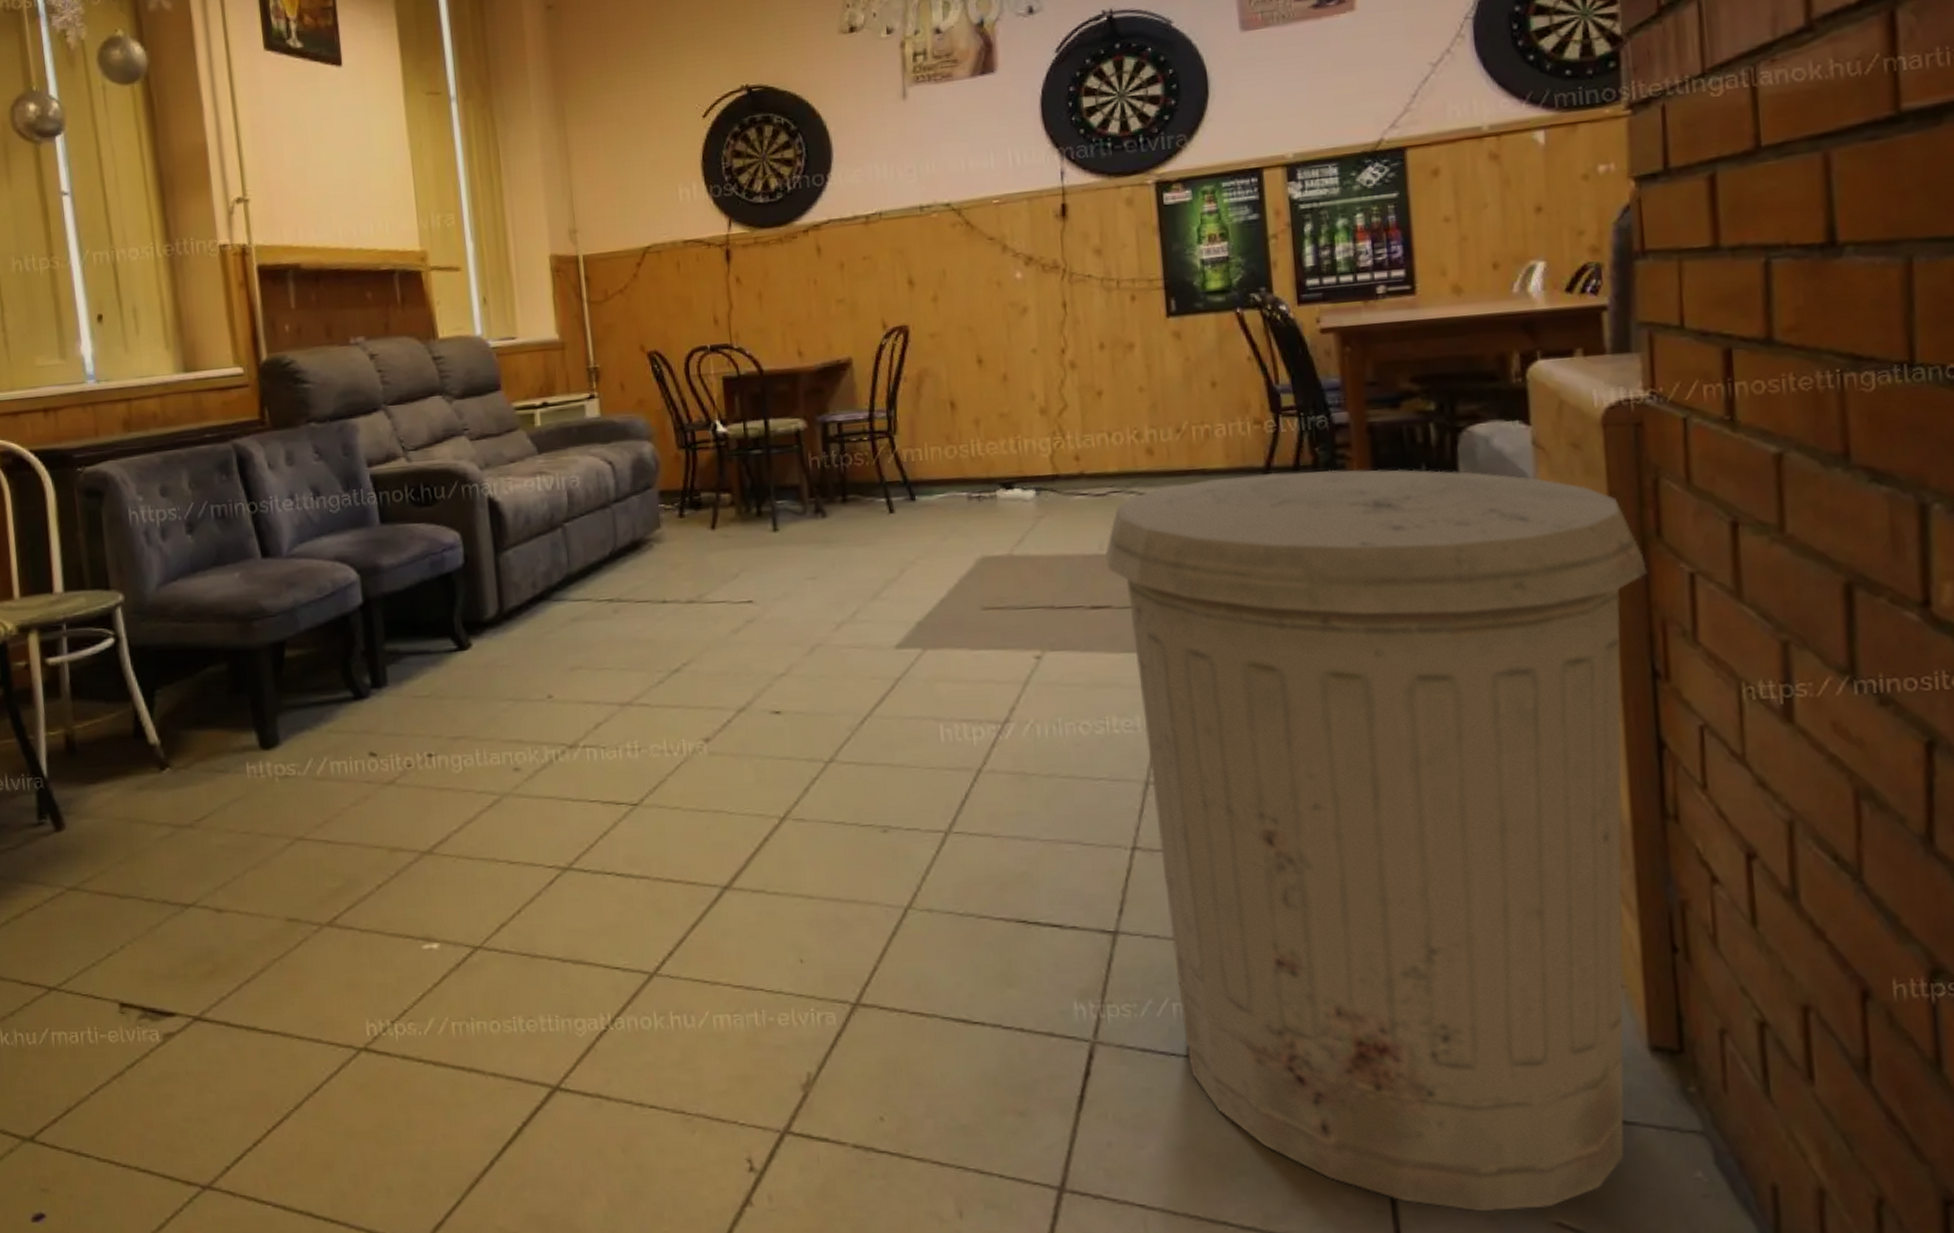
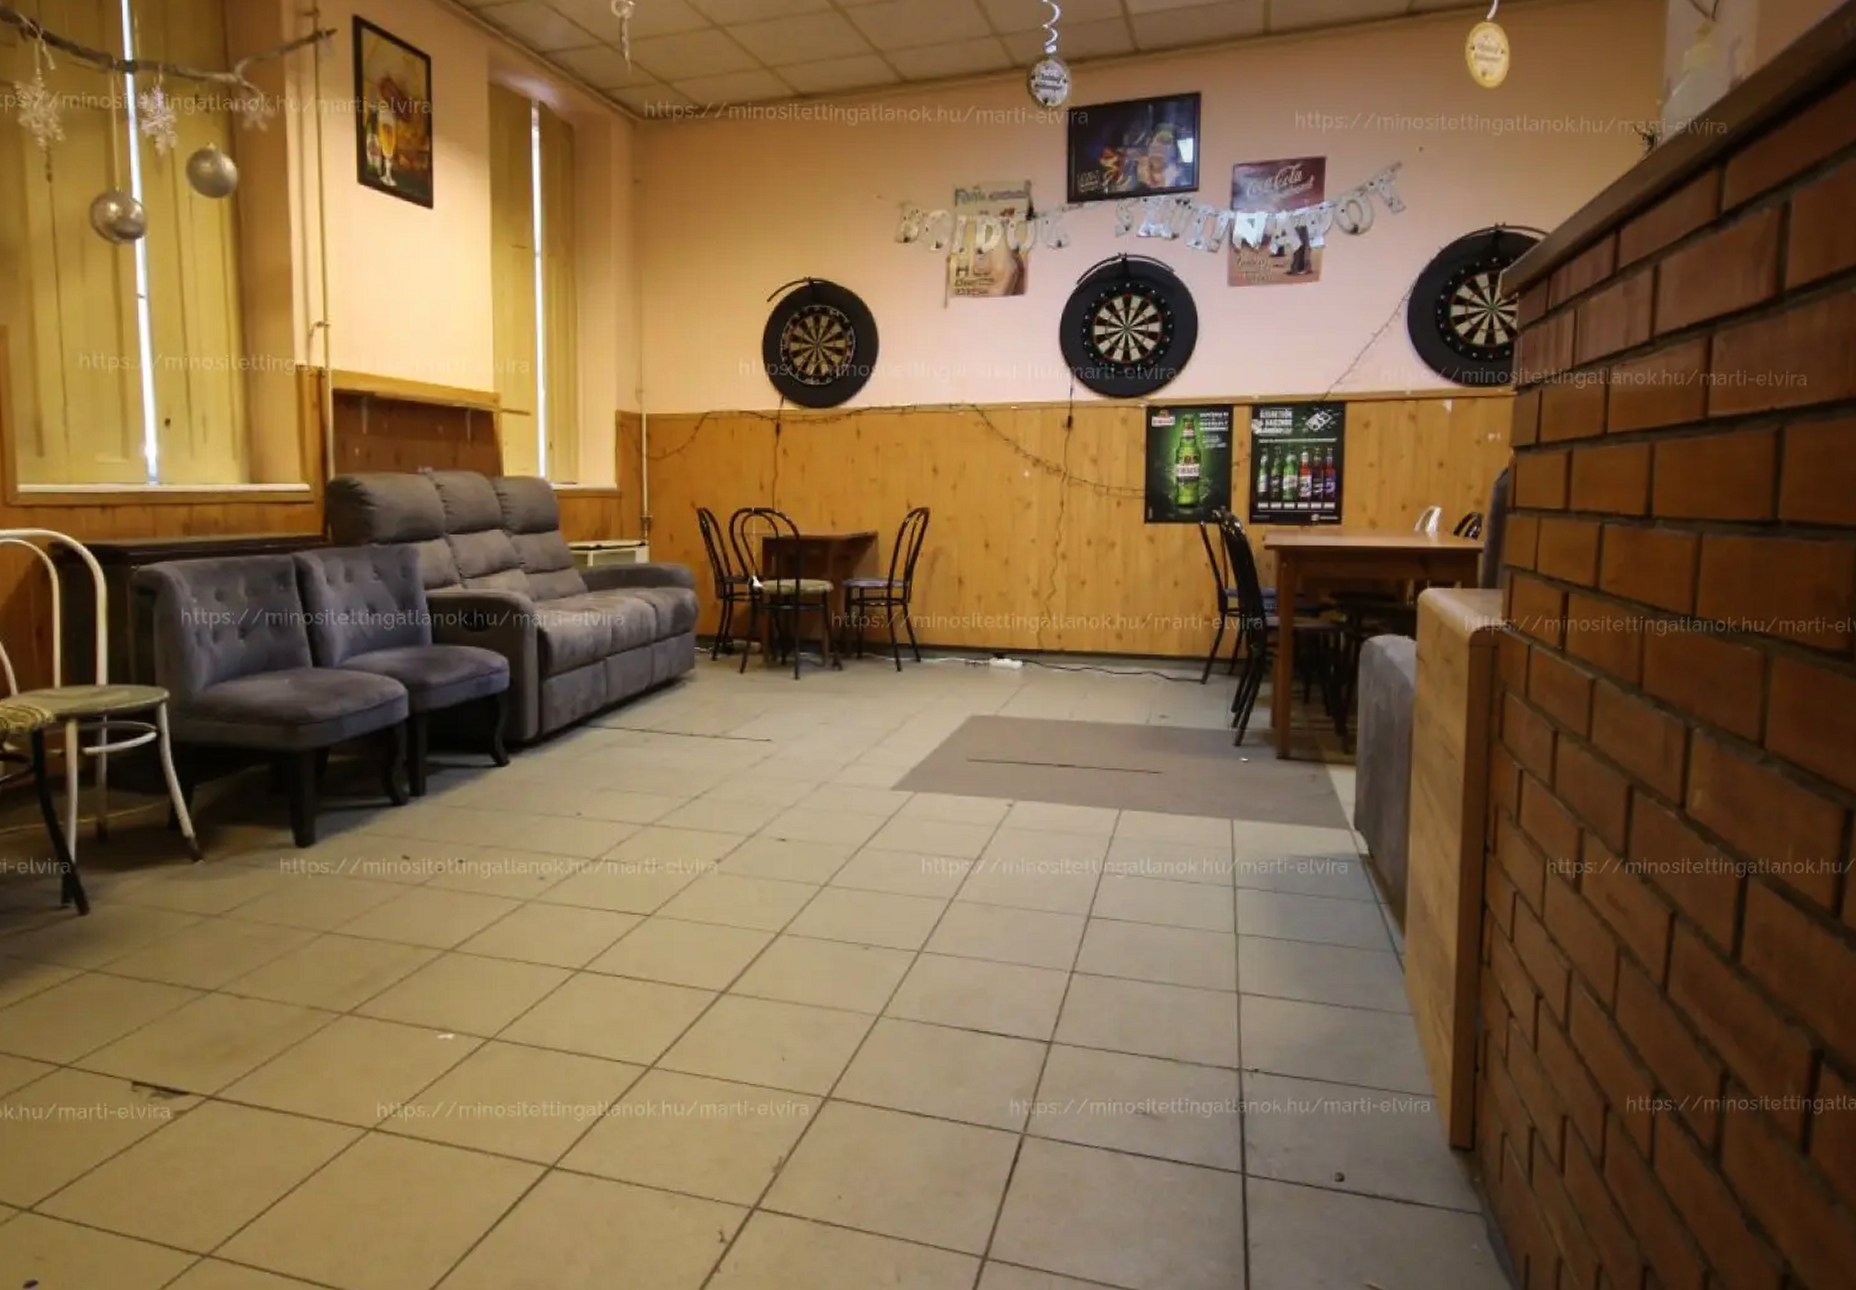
trash can: present [1105,468,1647,1212] -> none [1074,662,1489,1277]

